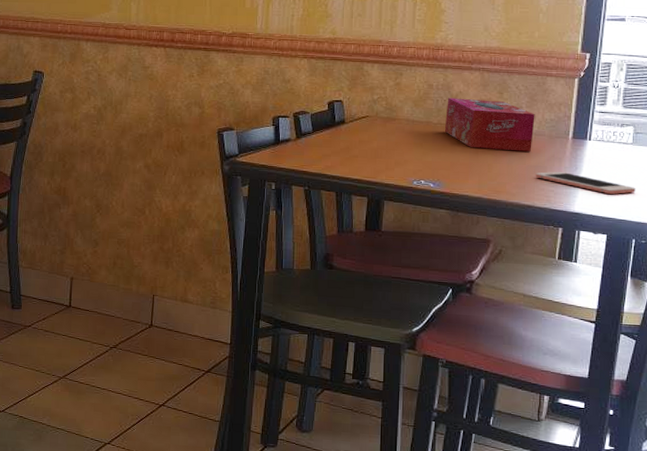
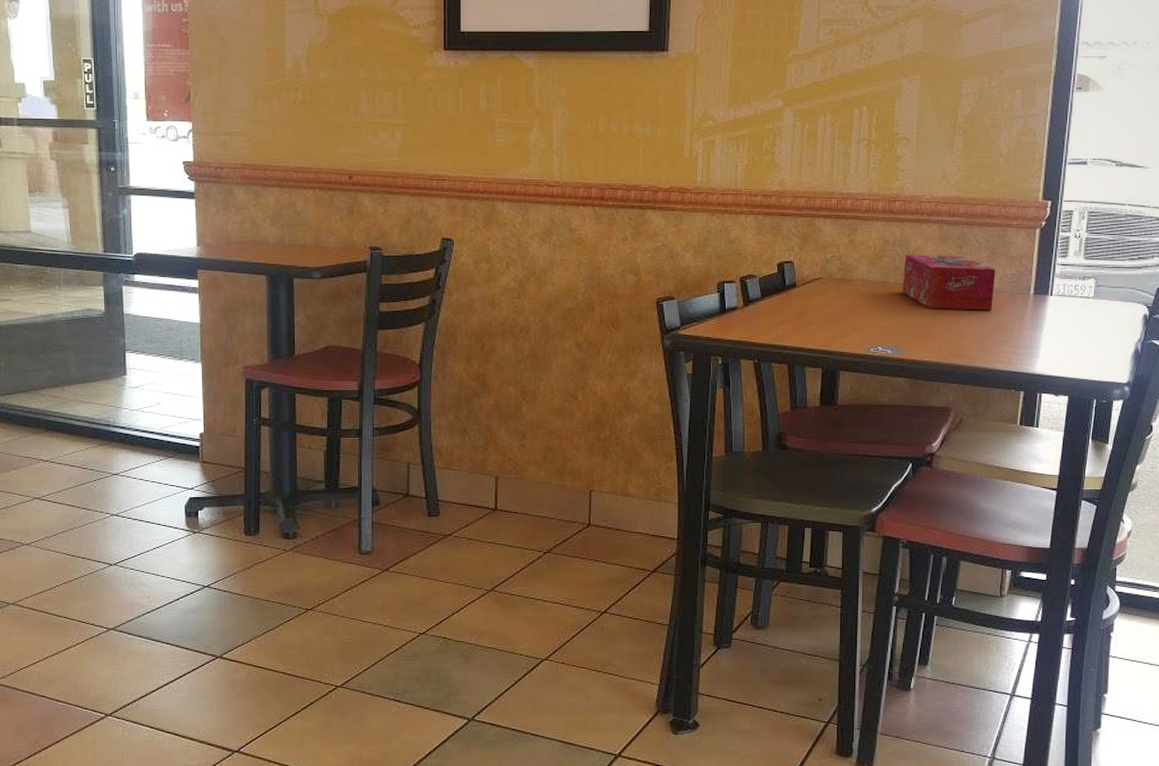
cell phone: present [535,171,636,195] -> none [996,330,1097,353]

